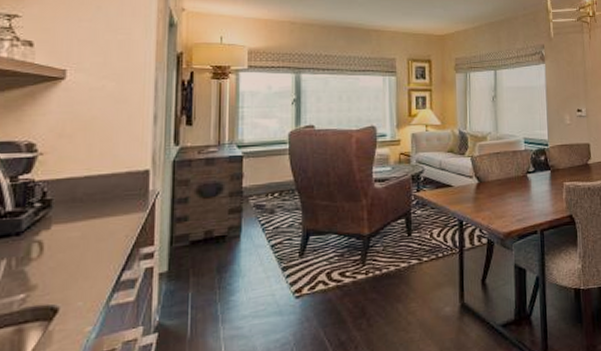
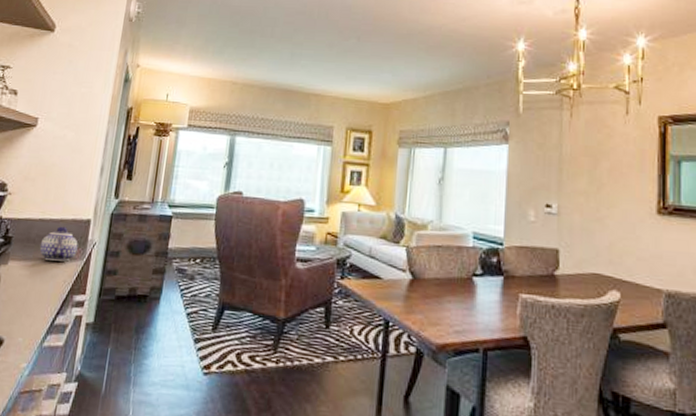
teapot: none [89,181,138,218] -> present [39,226,78,262]

